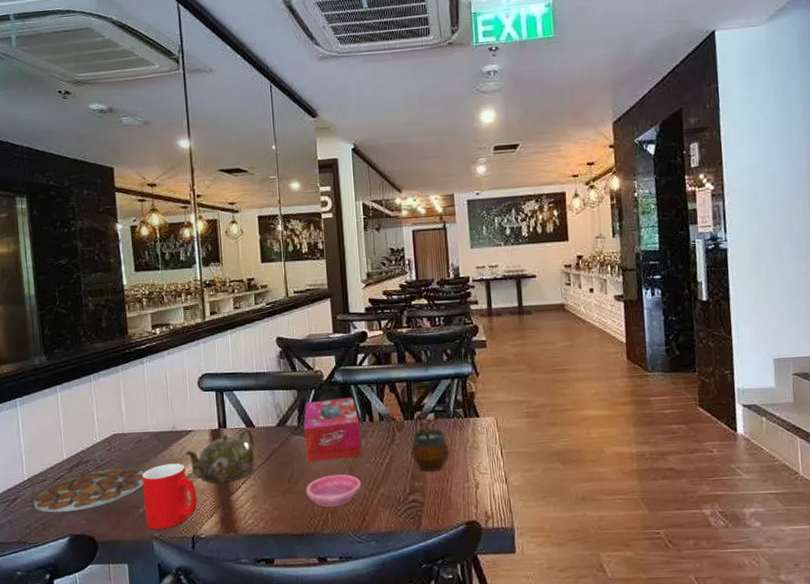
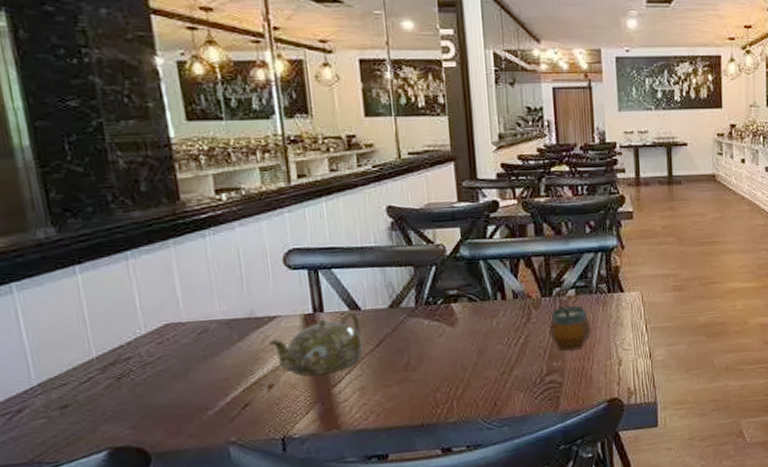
plate: present [33,468,145,513] -> none [49,363,213,424]
cup: present [141,463,197,530] -> none [209,355,288,434]
tissue box: present [304,397,362,463] -> none [423,274,493,348]
saucer: present [305,474,362,508] -> none [425,358,492,395]

